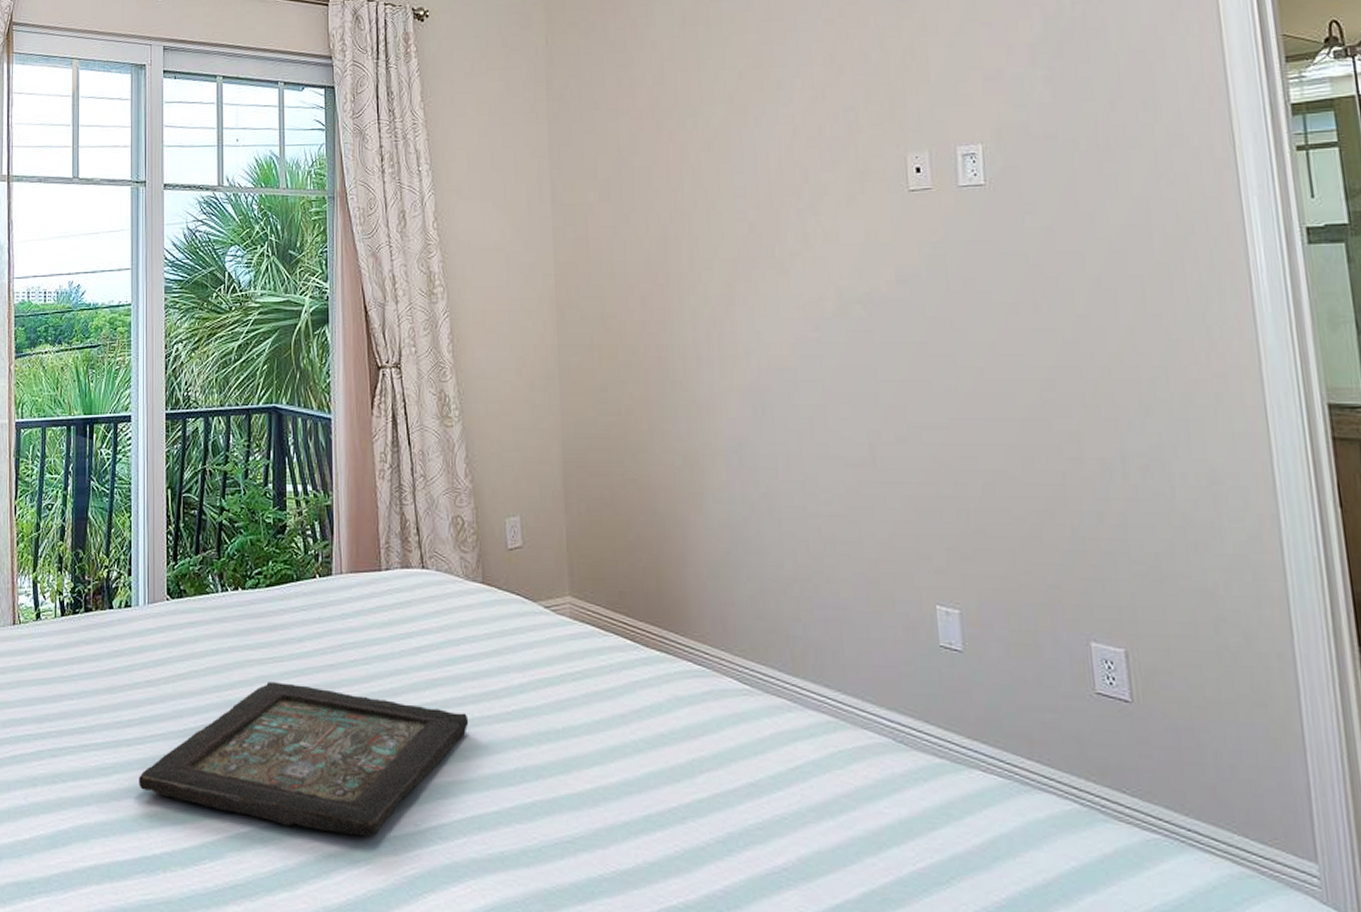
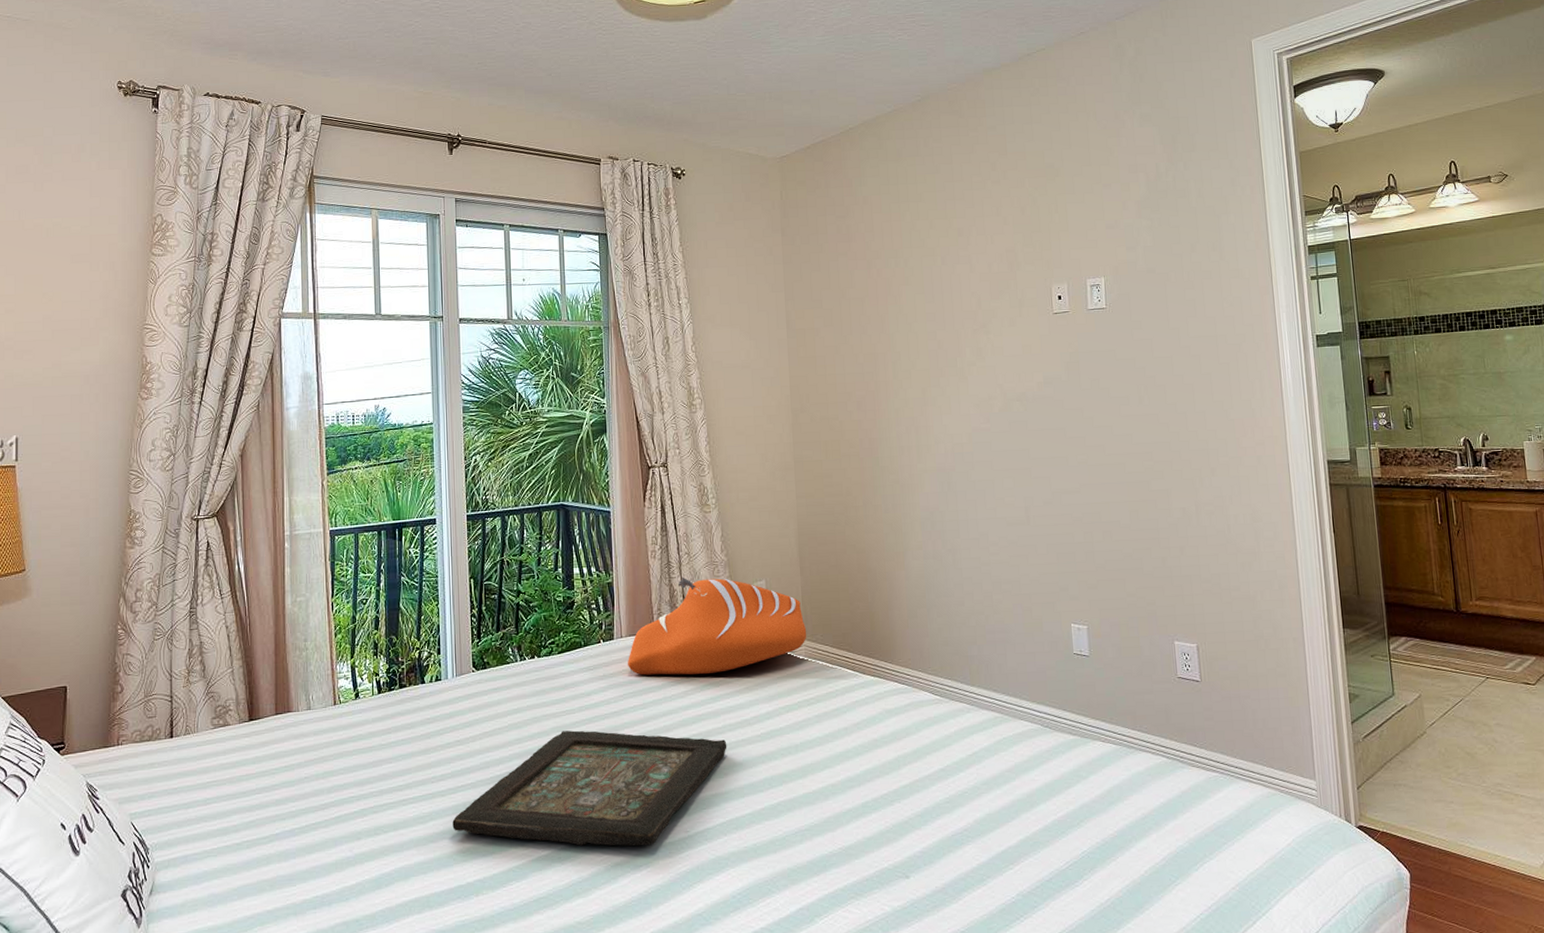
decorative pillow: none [348,504,573,629] -> present [628,576,807,676]

